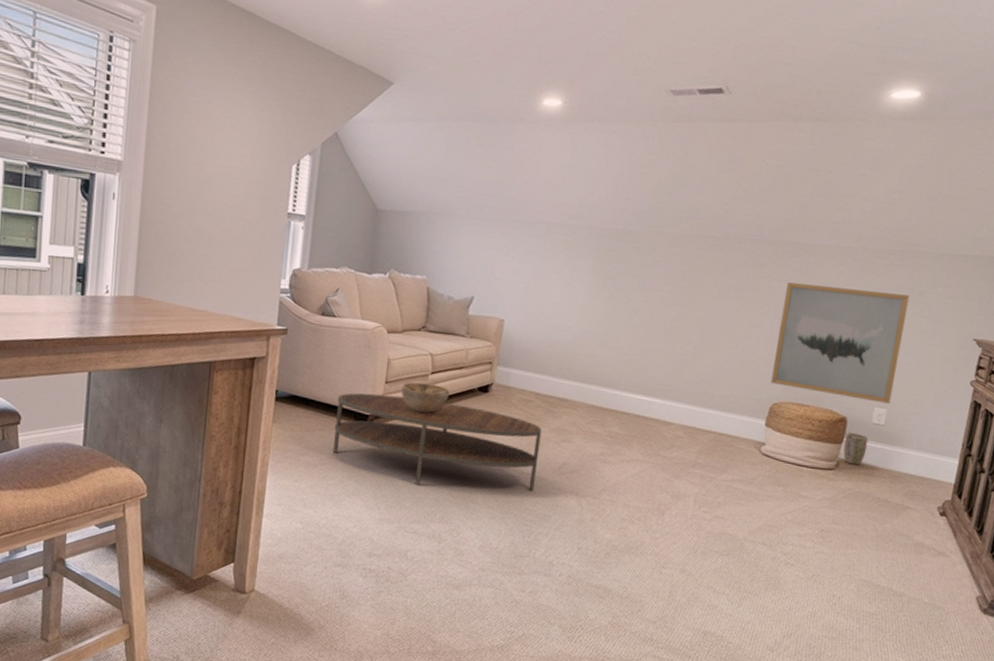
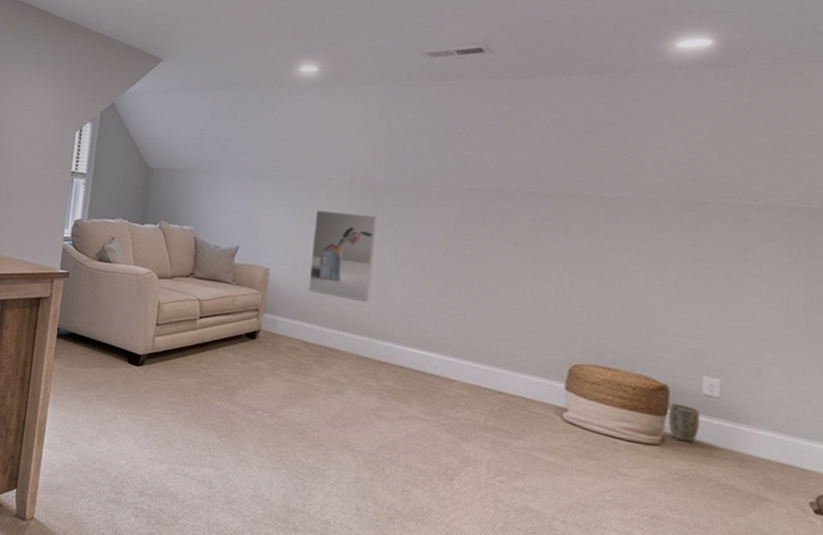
coffee table: present [332,393,542,490] -> none [107,333,312,442]
decorative bowl: present [401,382,450,413] -> none [171,325,218,356]
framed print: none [542,257,612,353] -> present [308,210,377,303]
wall art: present [770,282,910,404] -> none [567,236,732,373]

